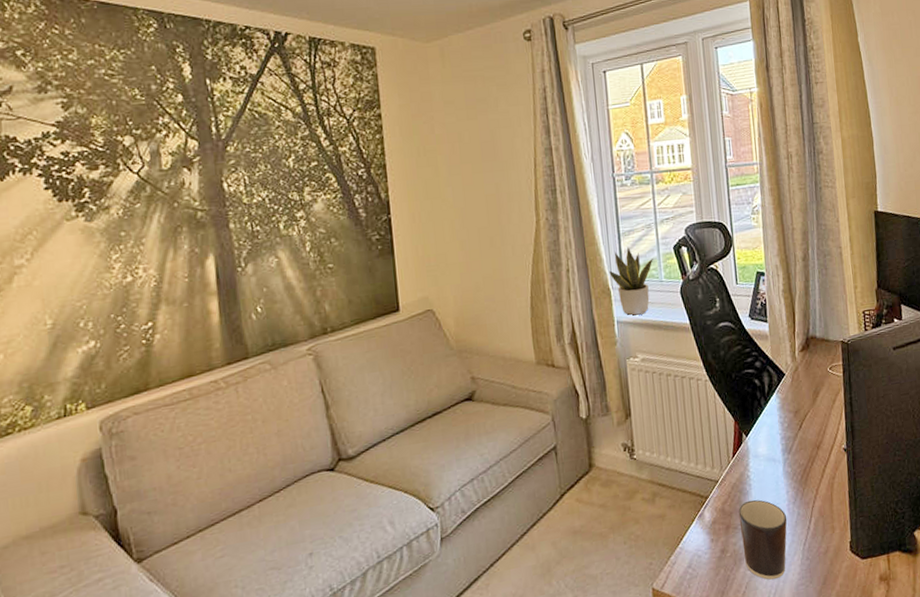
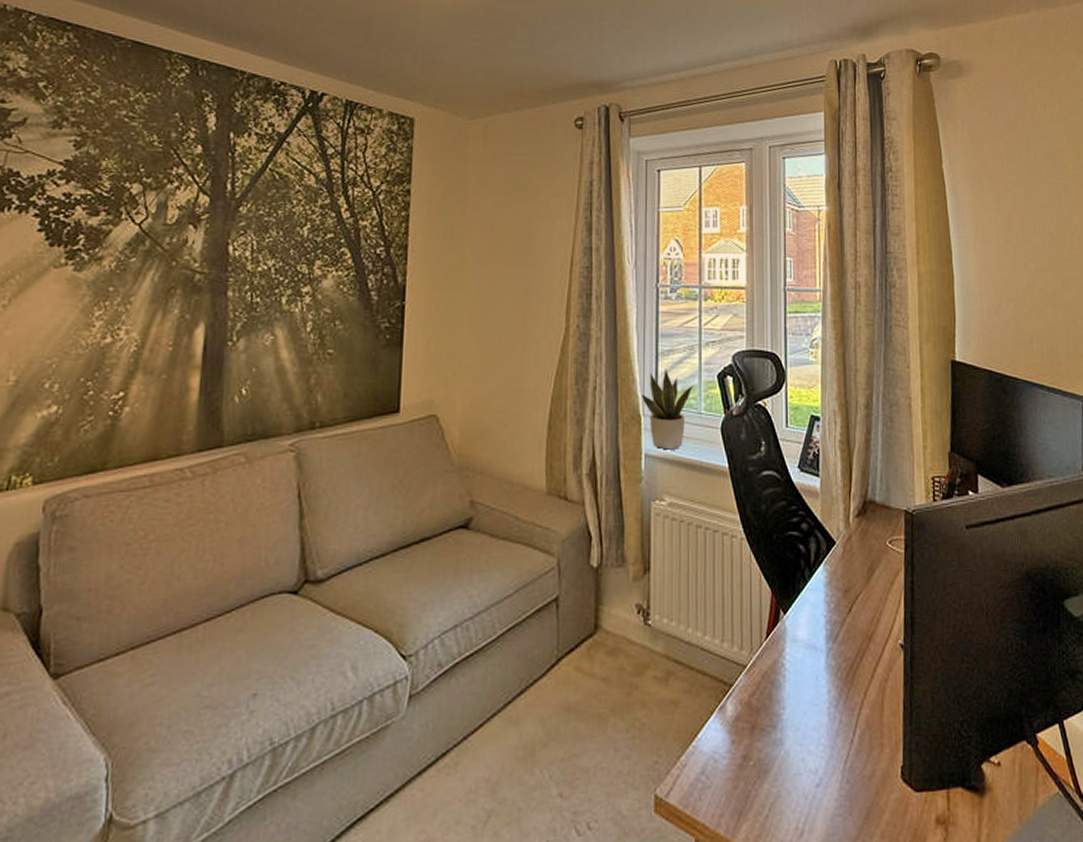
mug: present [738,499,788,580] -> none [768,695,827,805]

